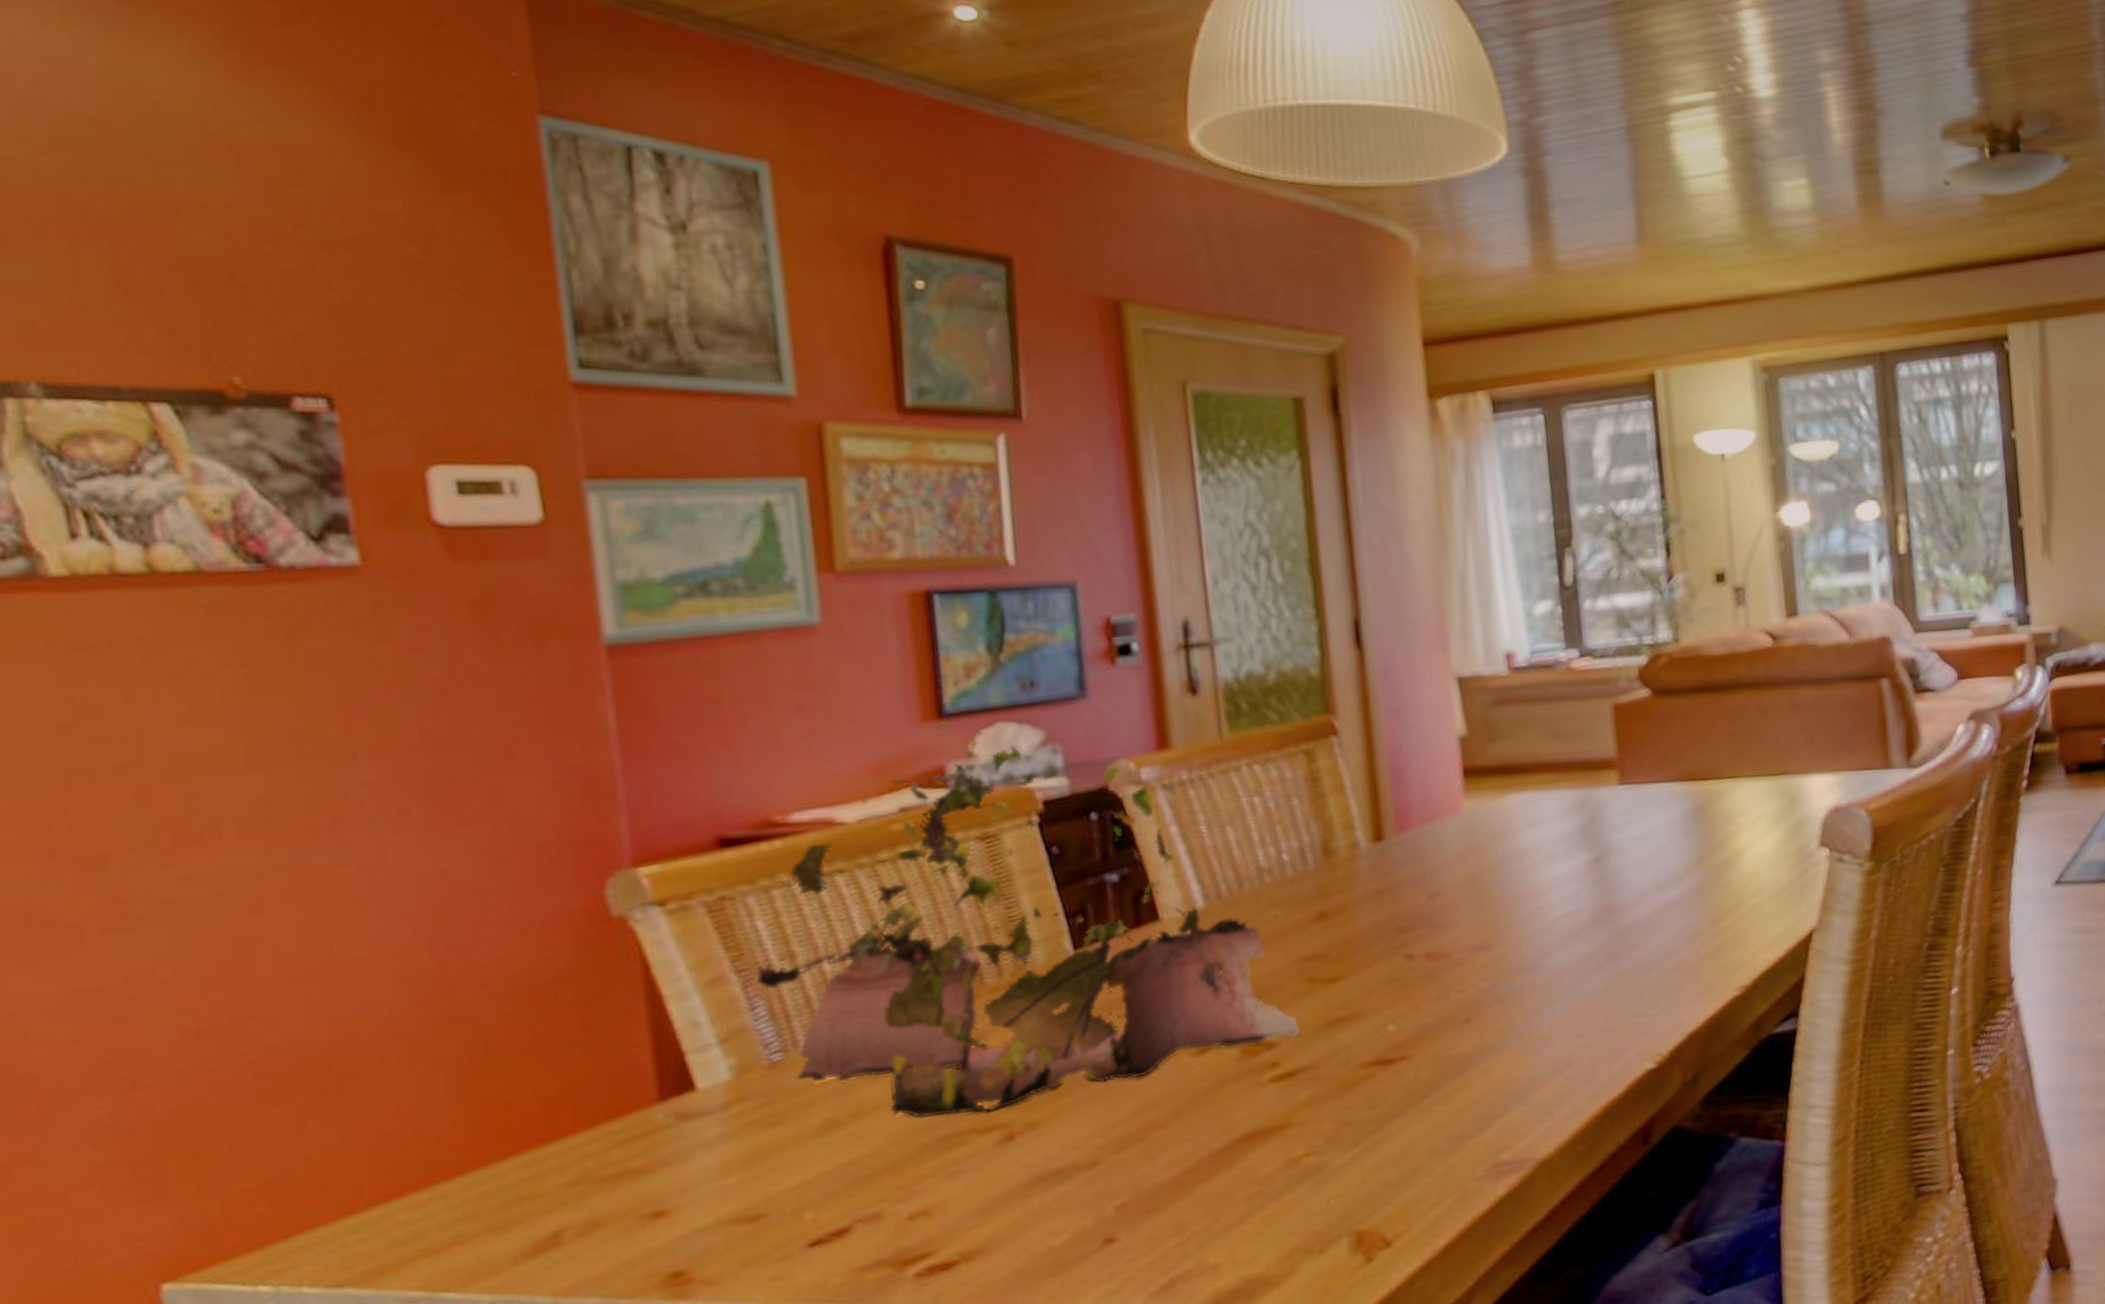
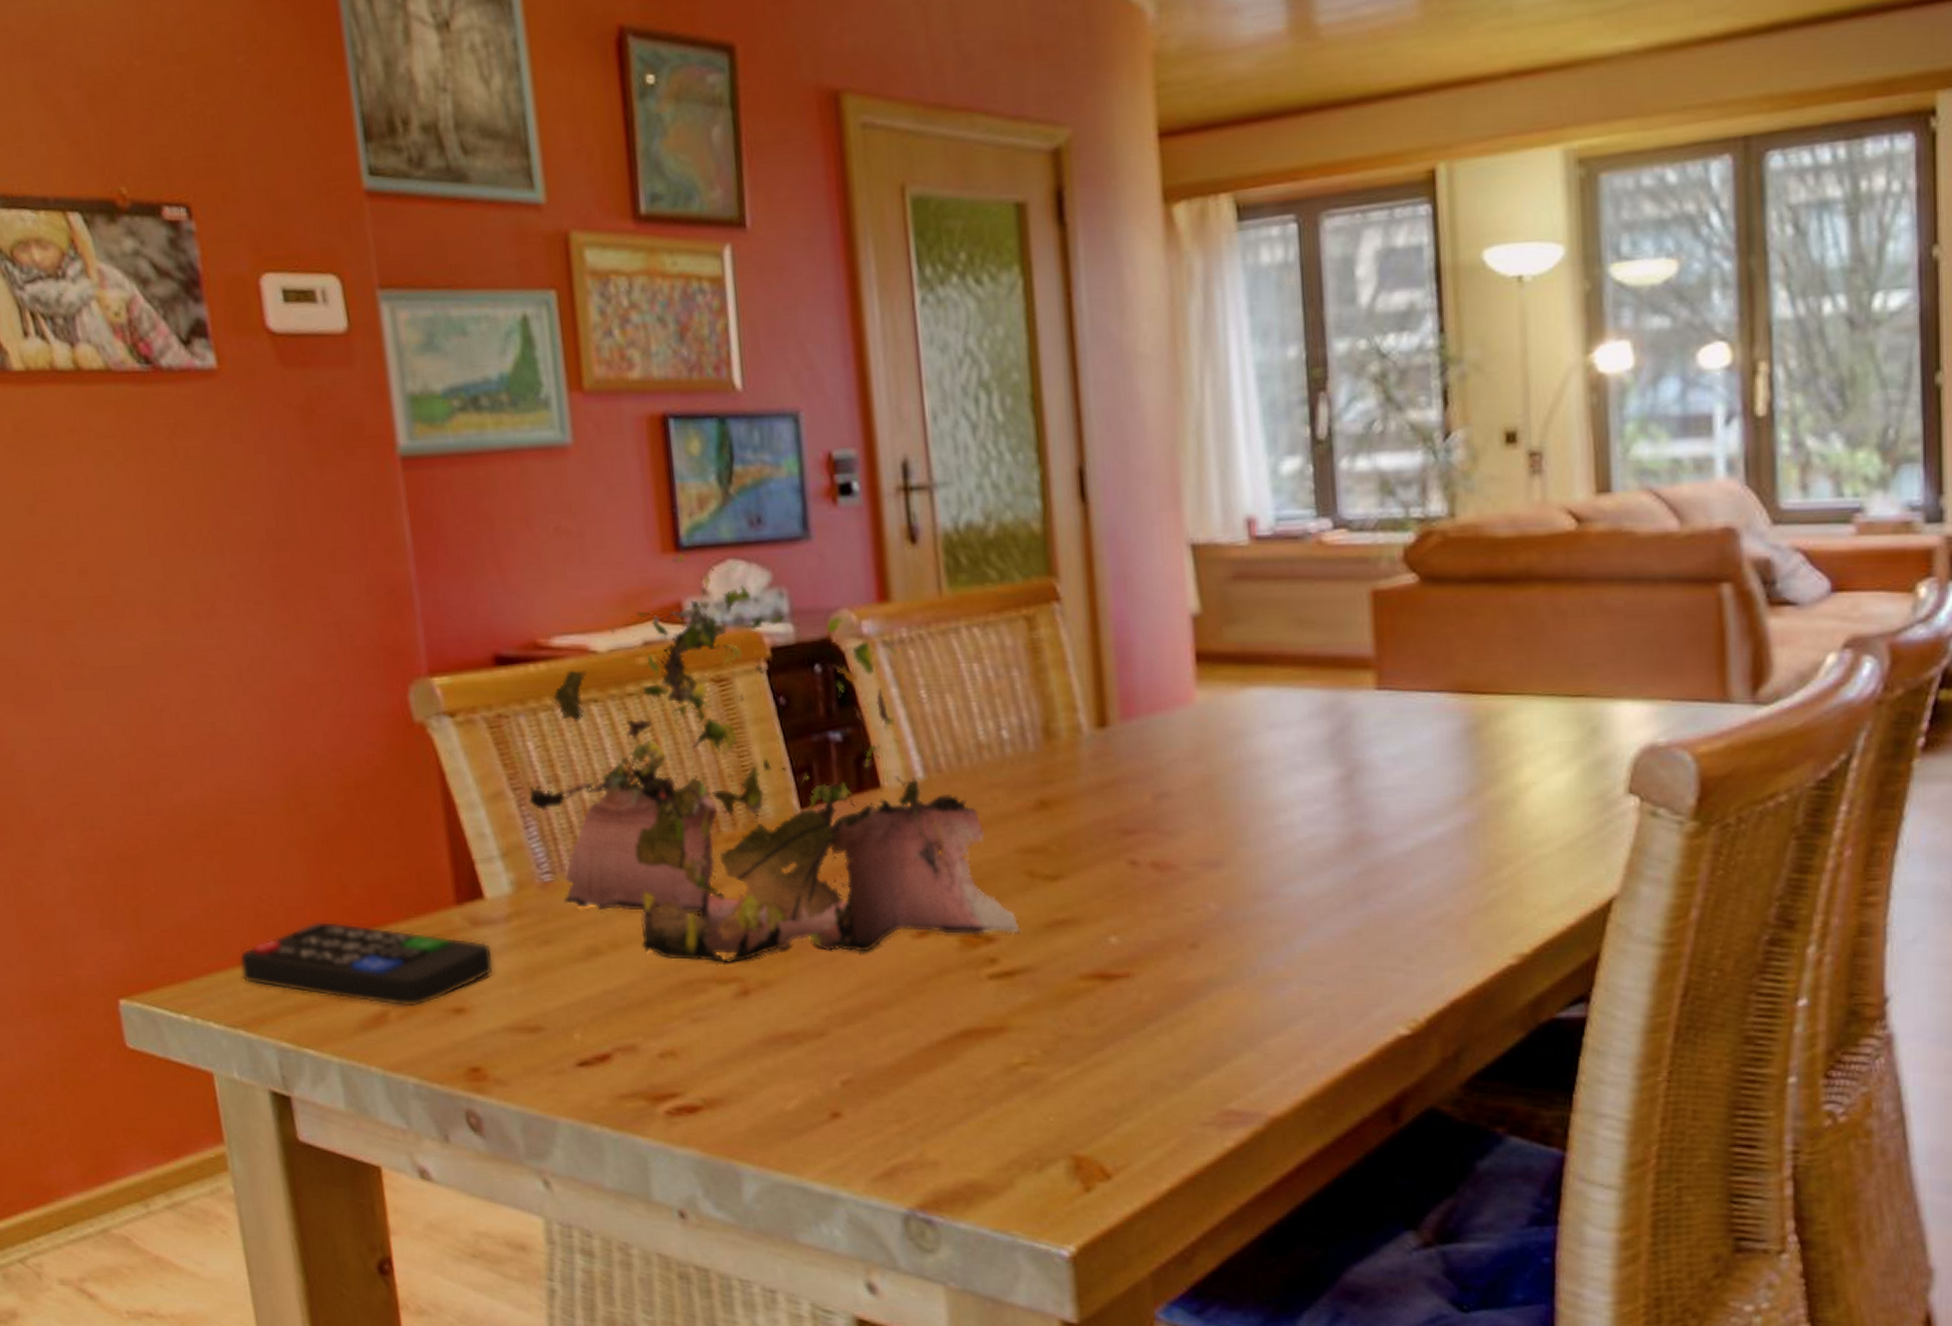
remote control: none [351,1135,706,1233] -> present [239,921,495,1007]

